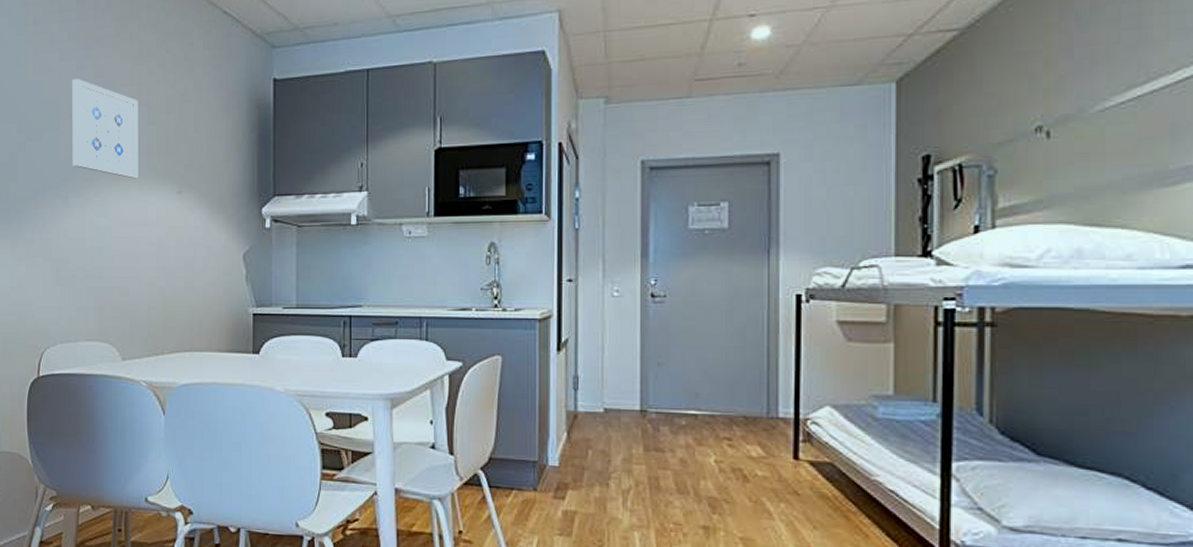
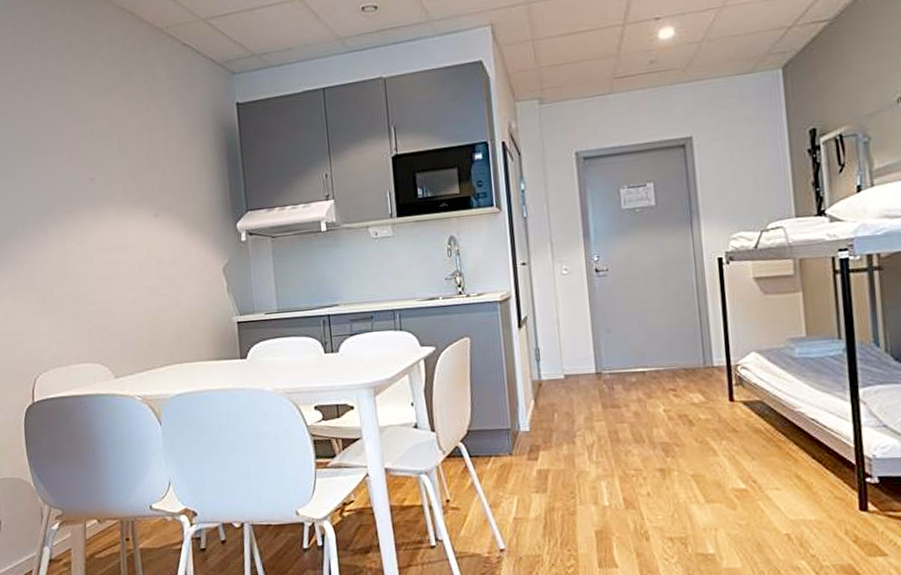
wall art: present [72,79,138,179] -> none [41,116,115,206]

